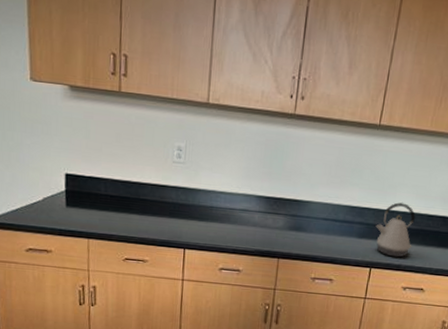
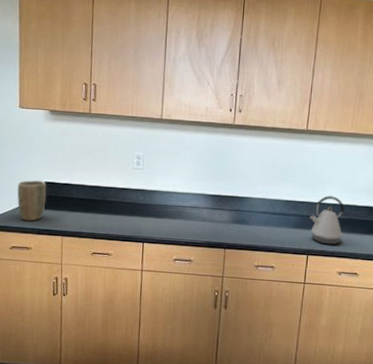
plant pot: none [31,171,68,220] -> present [17,180,47,221]

